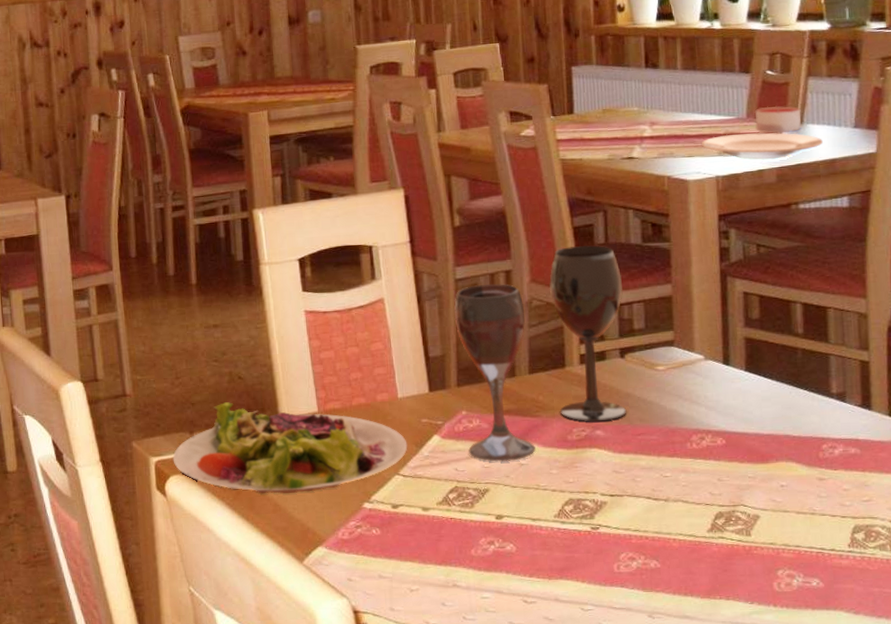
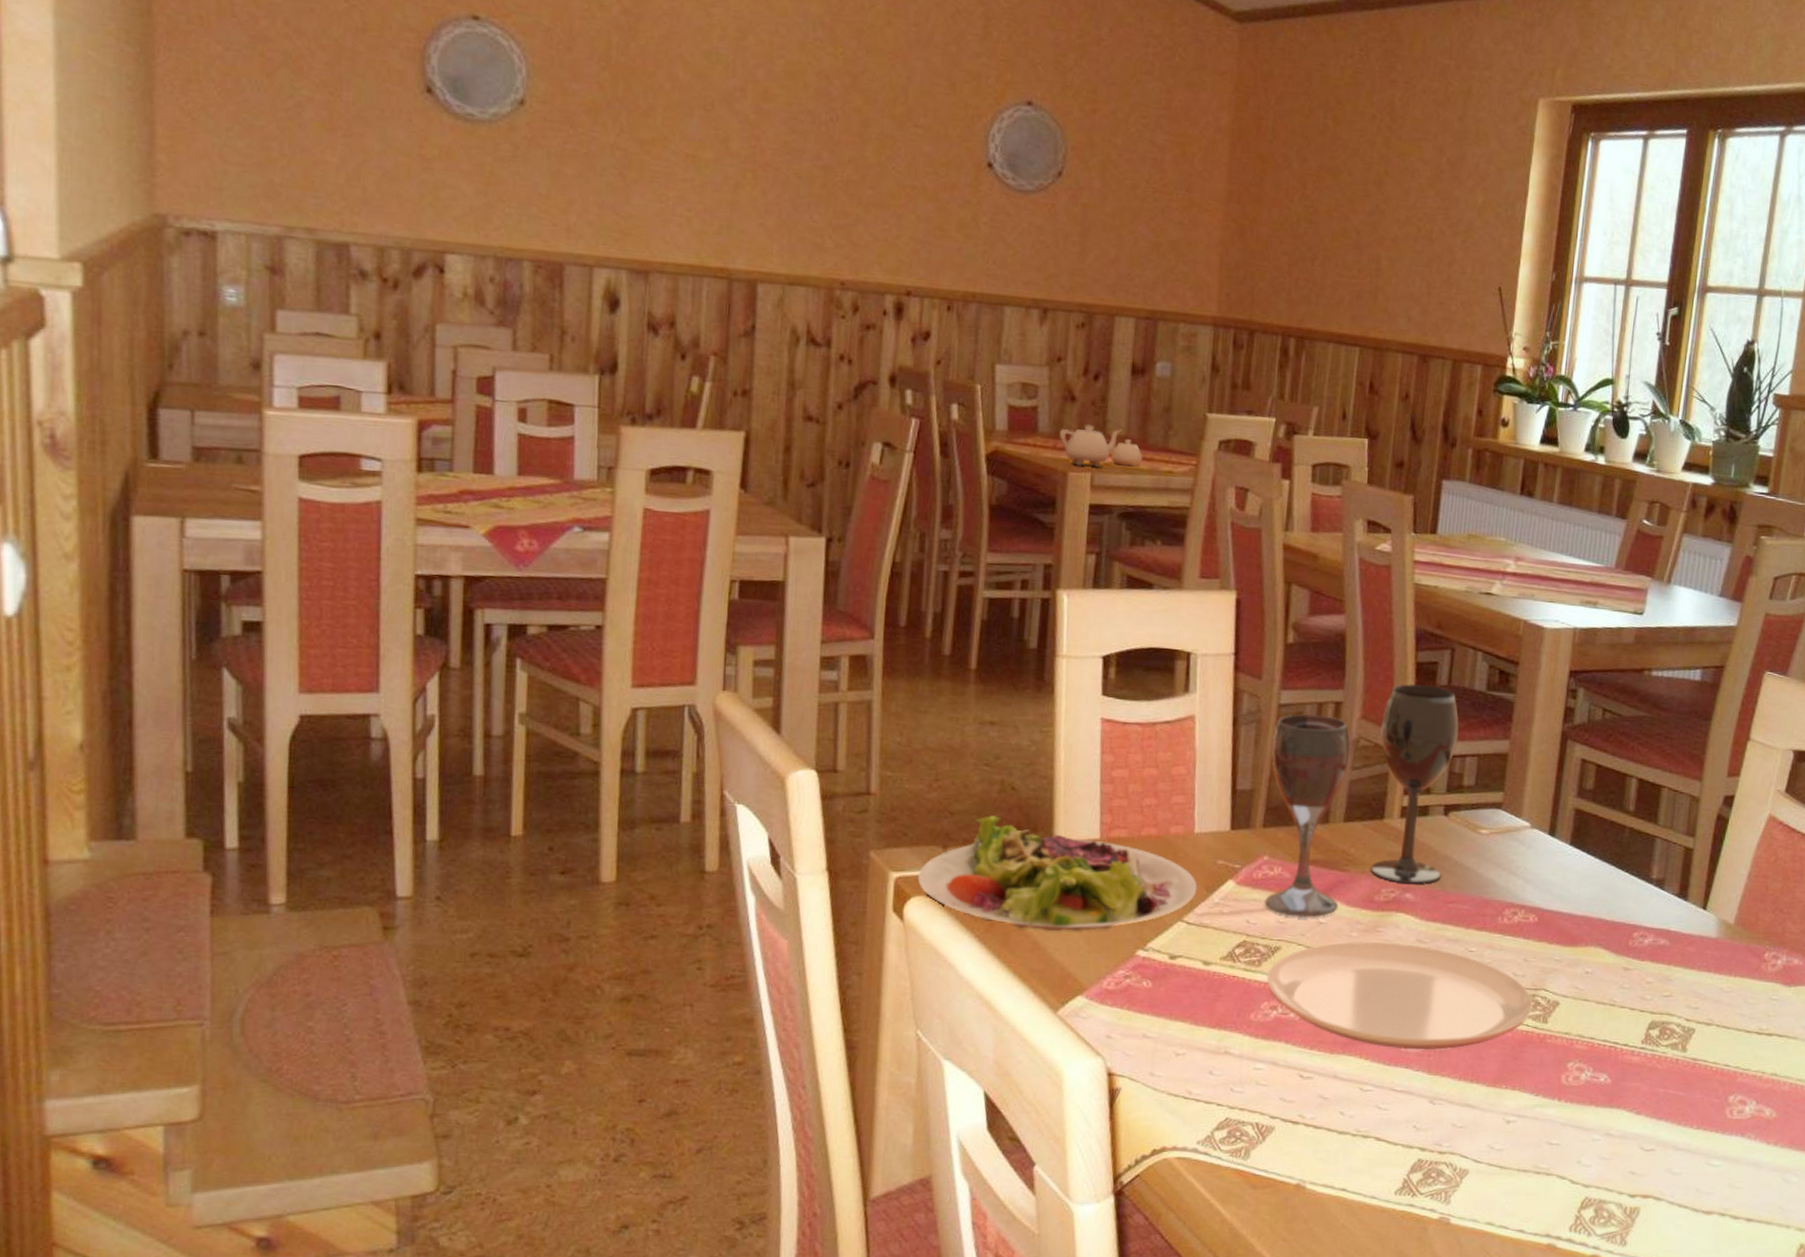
teapot: none [237,71,288,107] -> present [1060,425,1122,468]
sugar bowl: none [281,78,309,101] -> present [1111,439,1143,467]
plate: none [481,476,734,570] -> present [1267,941,1533,1050]
plate: present [701,132,823,161] -> none [1564,583,1686,619]
candle: present [754,105,802,133] -> none [1622,559,1671,592]

